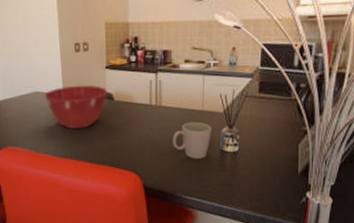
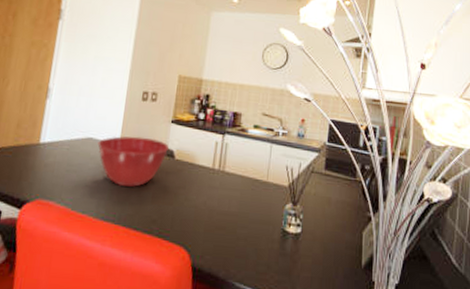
mug: present [172,122,212,159] -> none [231,193,275,238]

